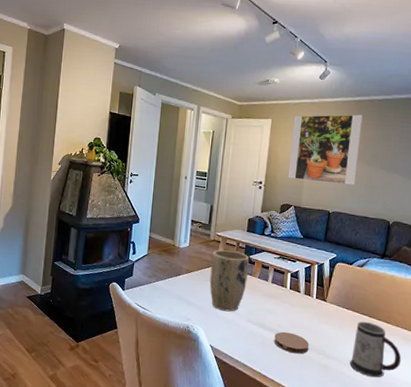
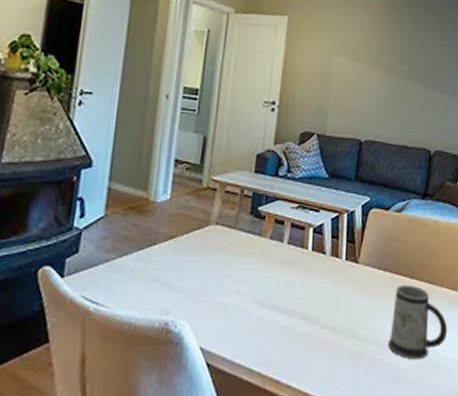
plant pot: present [209,250,249,312] -> none [200,202,258,293]
coaster: present [274,331,310,354] -> none [291,312,338,342]
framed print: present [288,114,363,185] -> none [309,12,398,105]

